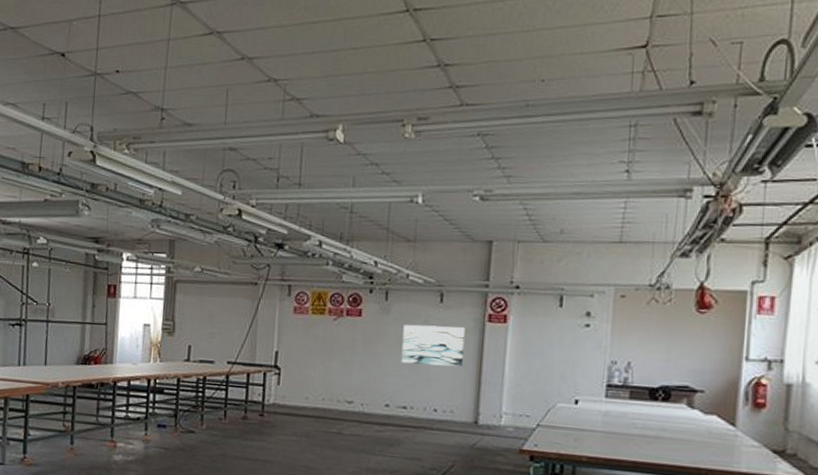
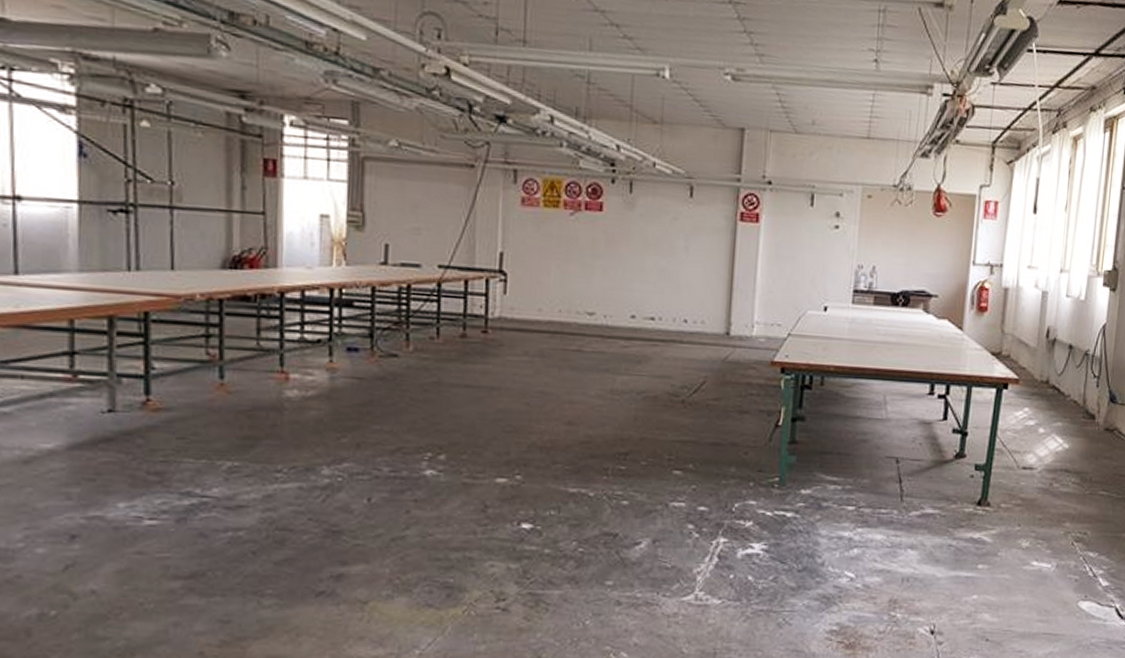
wall art: present [401,324,465,367] -> none [647,221,717,272]

